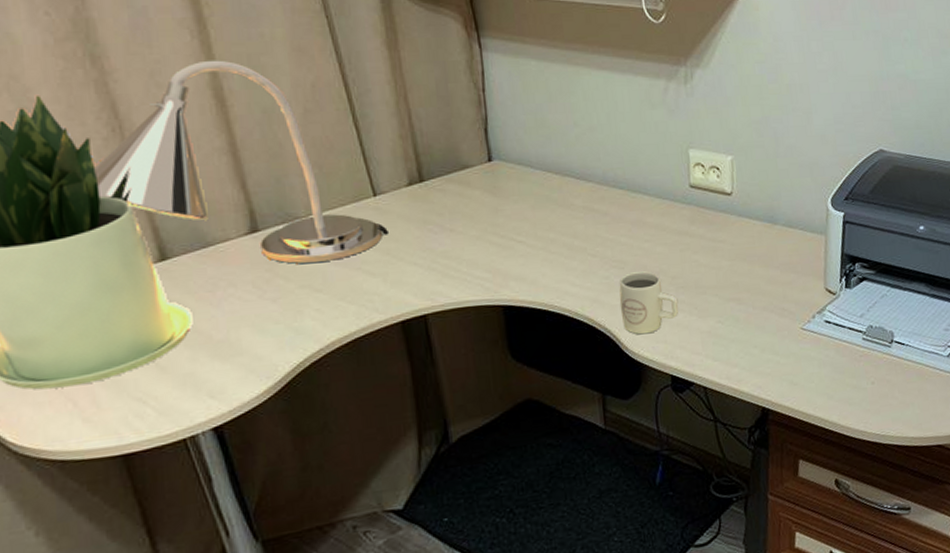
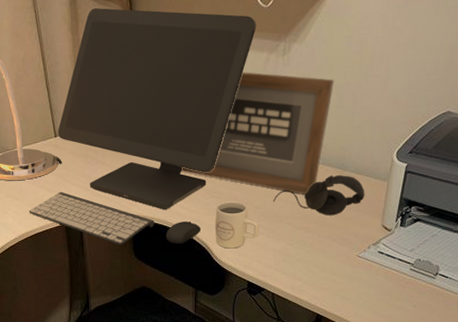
computer: none [340,16,648,345] -> present [29,8,257,246]
picture frame: none [566,104,751,257] -> present [181,72,335,194]
headphones: none [692,230,802,282] -> present [273,175,365,216]

